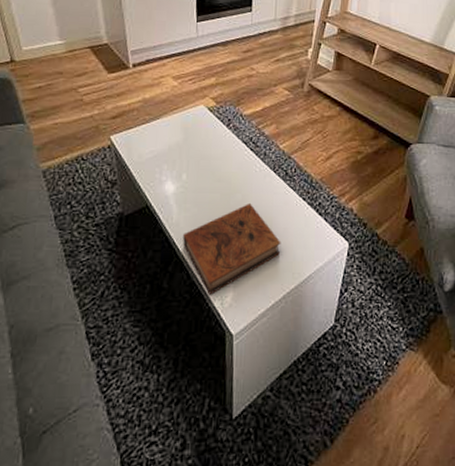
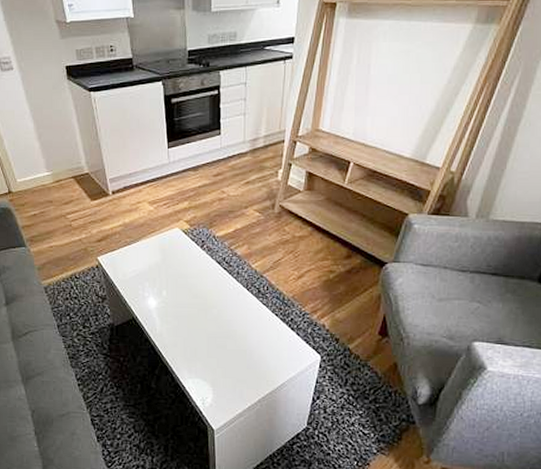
book: present [183,202,281,295] -> none [166,317,256,396]

